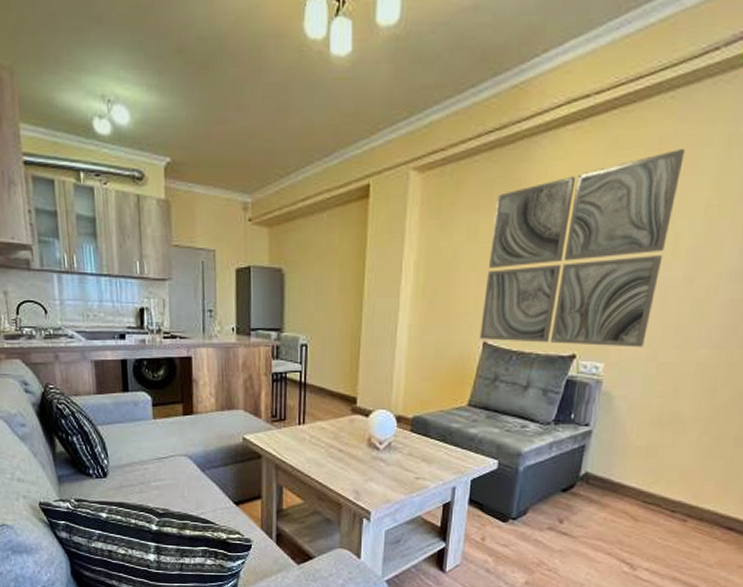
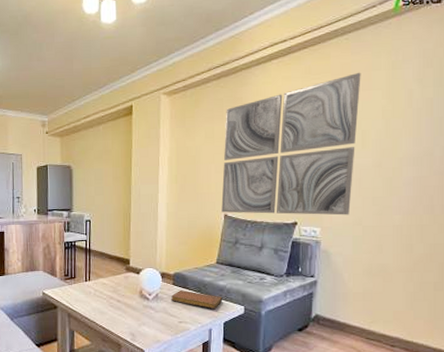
notebook: none [408,438,473,462] -> present [171,289,223,309]

